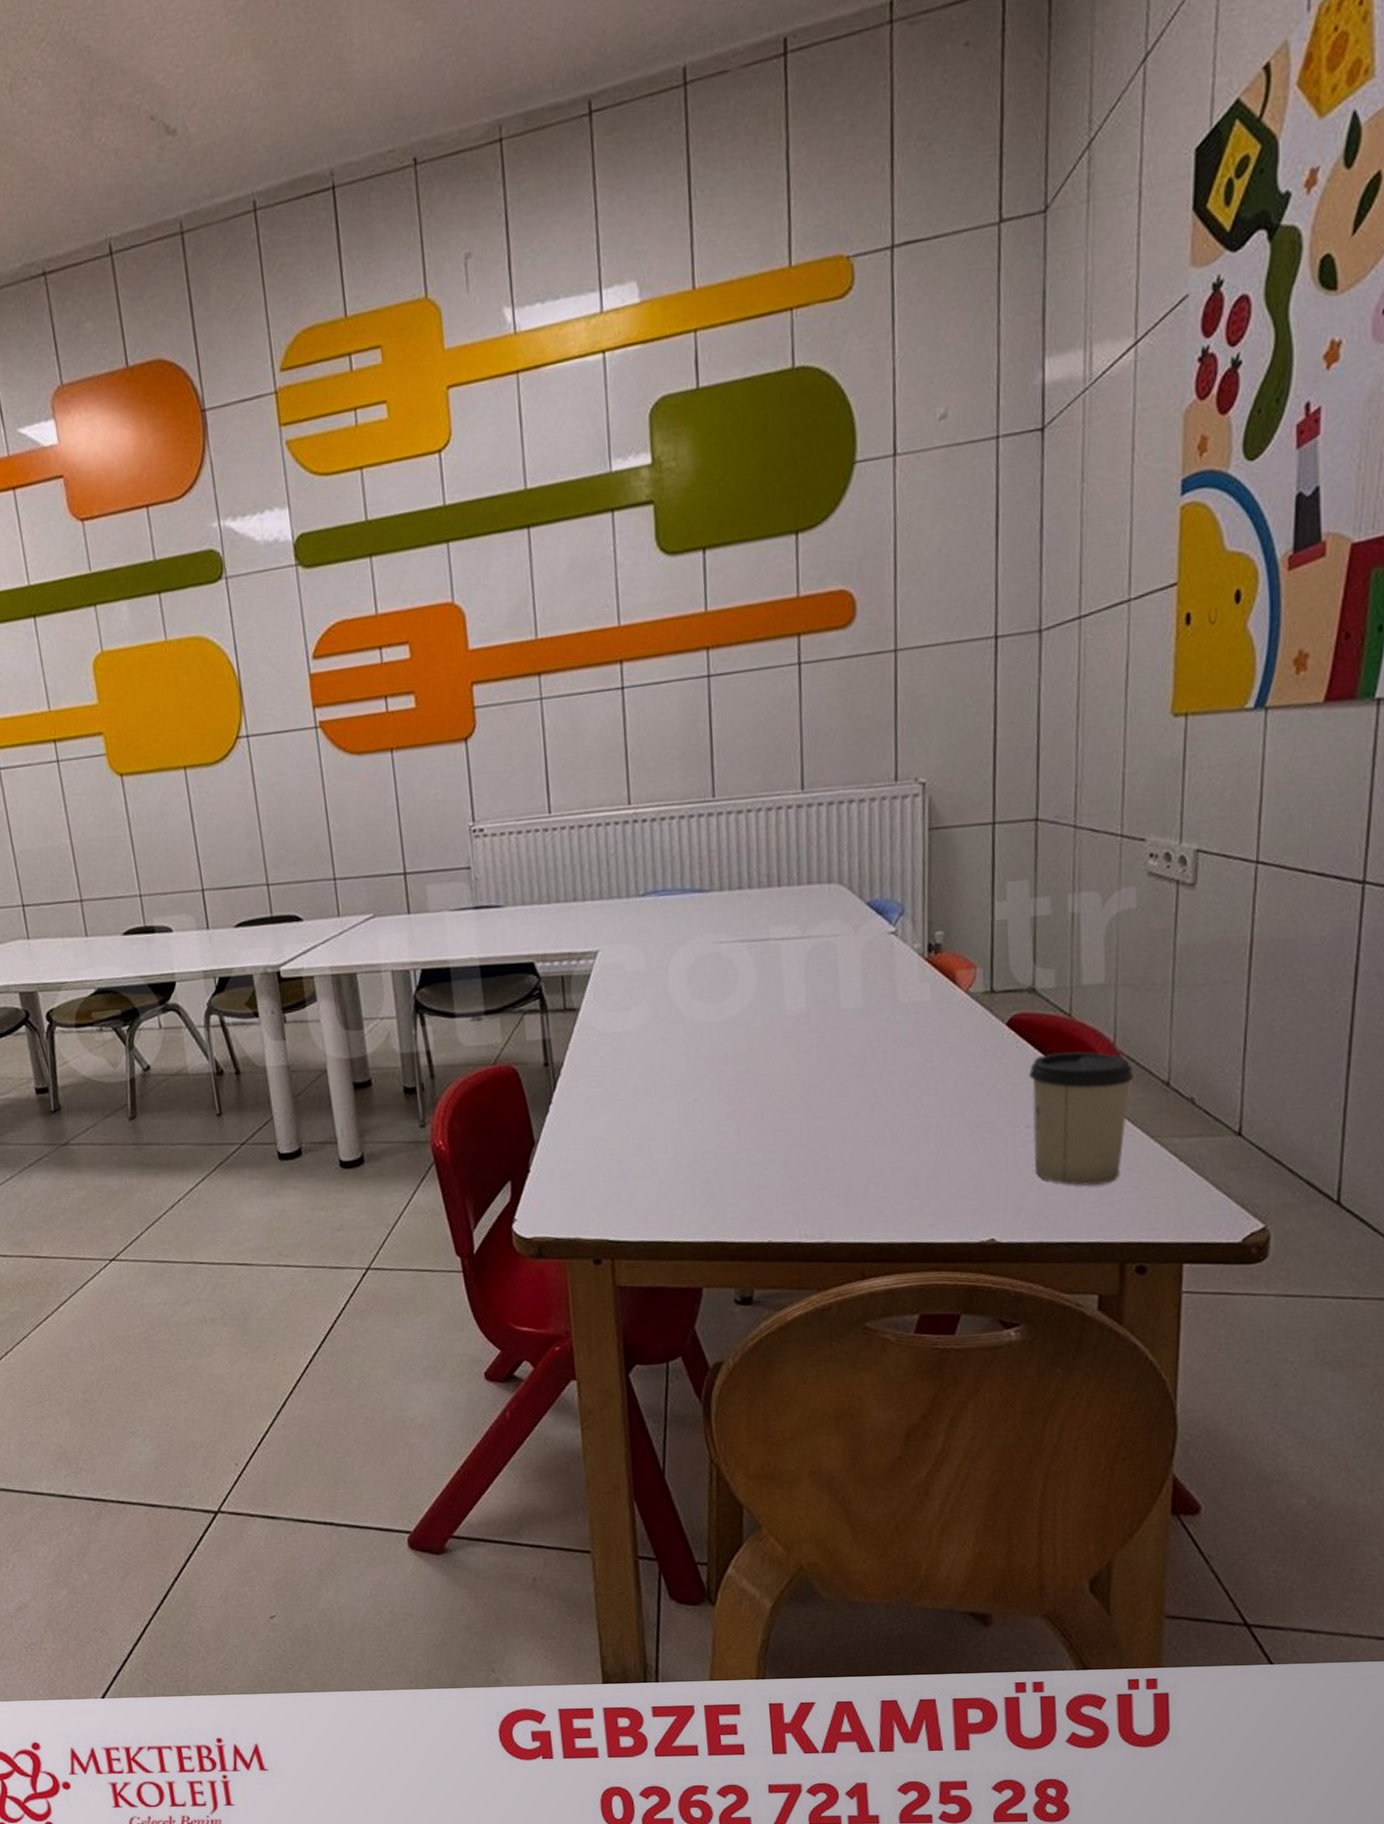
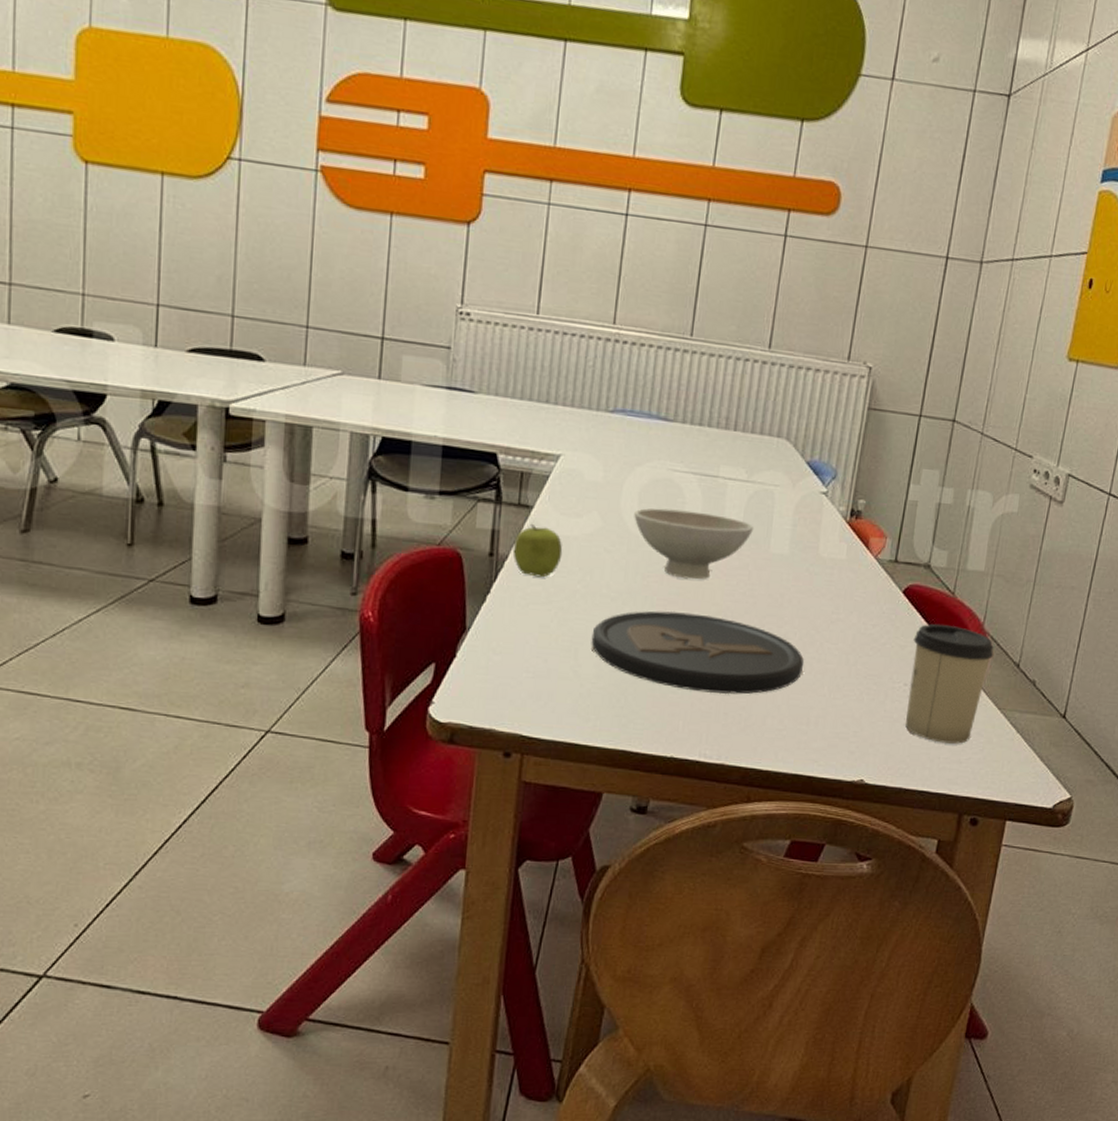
fruit: none [566,1025,618,1079] -> present [512,523,563,578]
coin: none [662,1087,901,1170] -> present [591,610,804,694]
bowl: none [685,979,819,1054] -> present [634,508,754,580]

